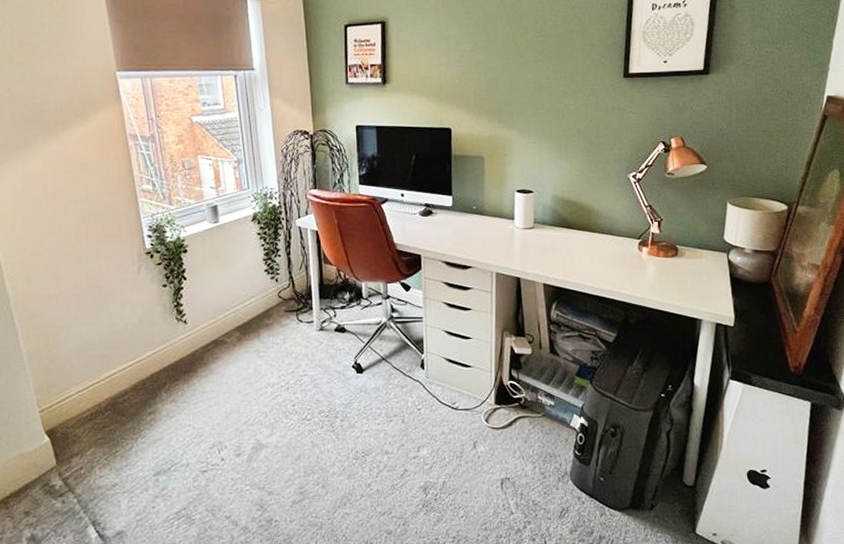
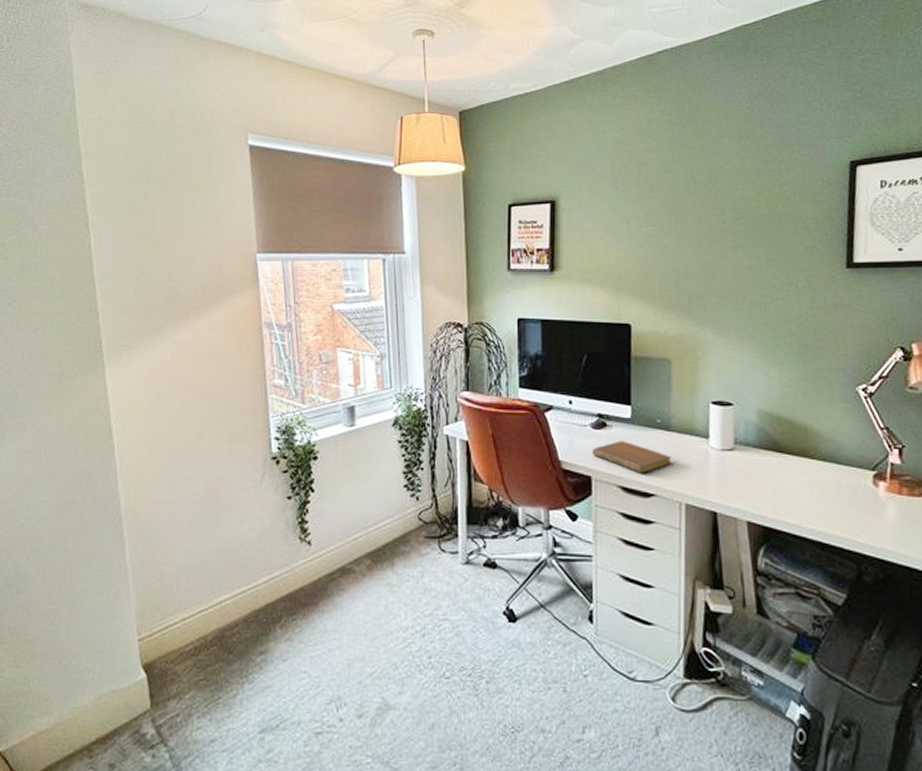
notebook: none [421,225,485,250] -> present [592,441,672,473]

